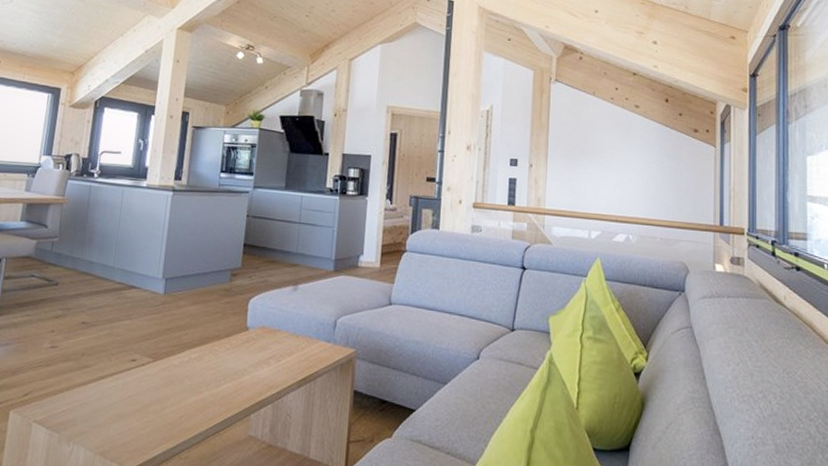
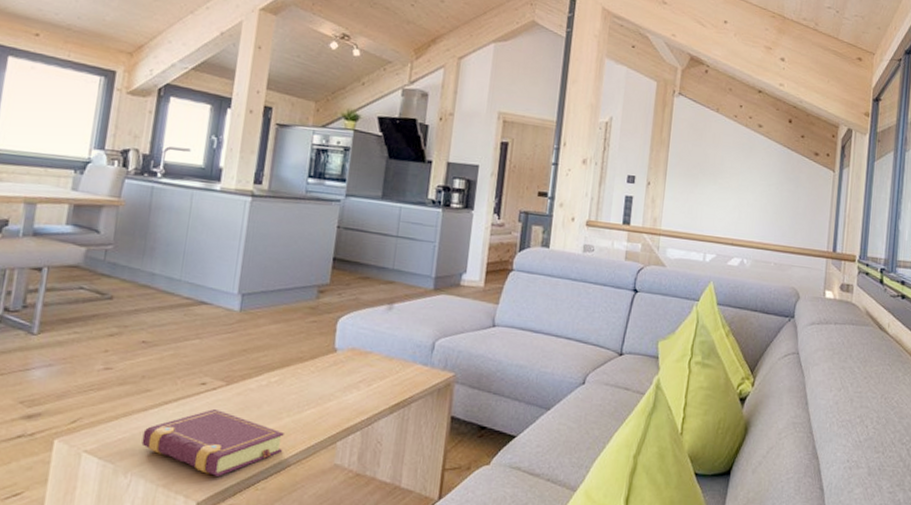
book: none [82,383,204,446] -> present [141,408,284,476]

